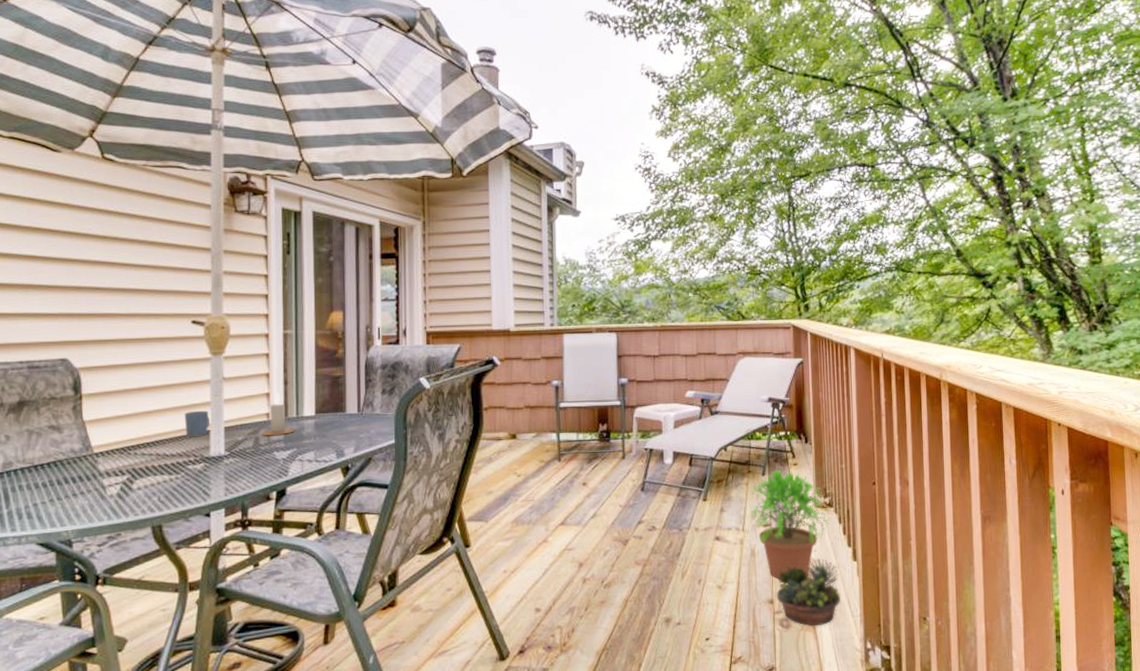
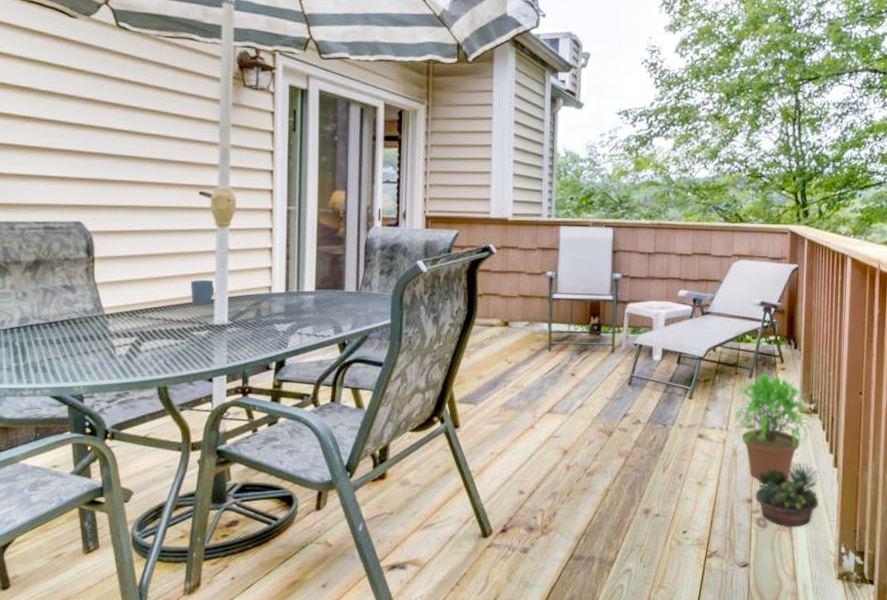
candle: present [262,392,295,436] -> none [264,266,295,309]

